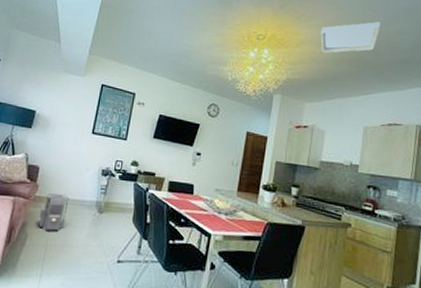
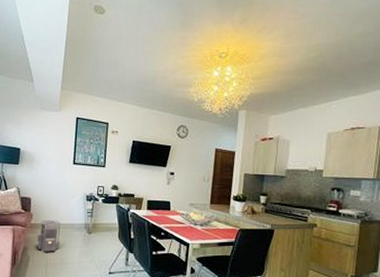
ceiling light: present [320,22,381,53] -> none [282,26,343,64]

